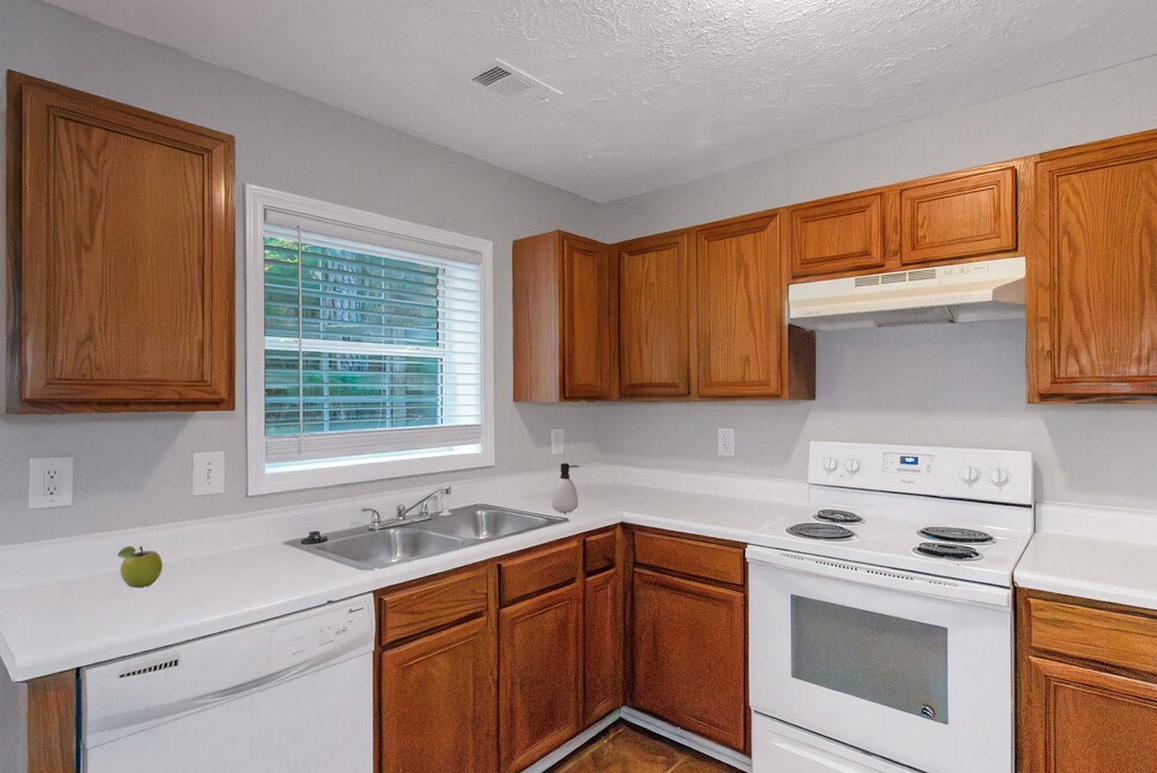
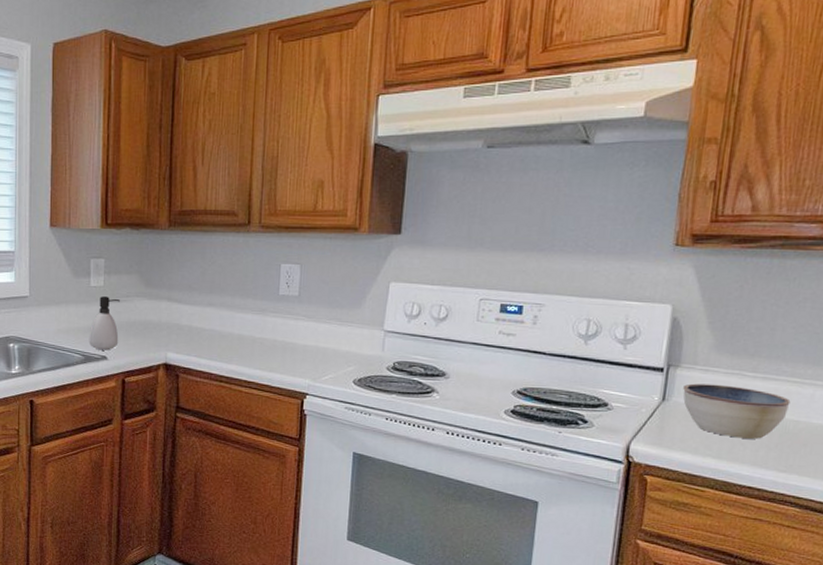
bowl: none [1048,516,1129,561] -> present [683,383,791,439]

